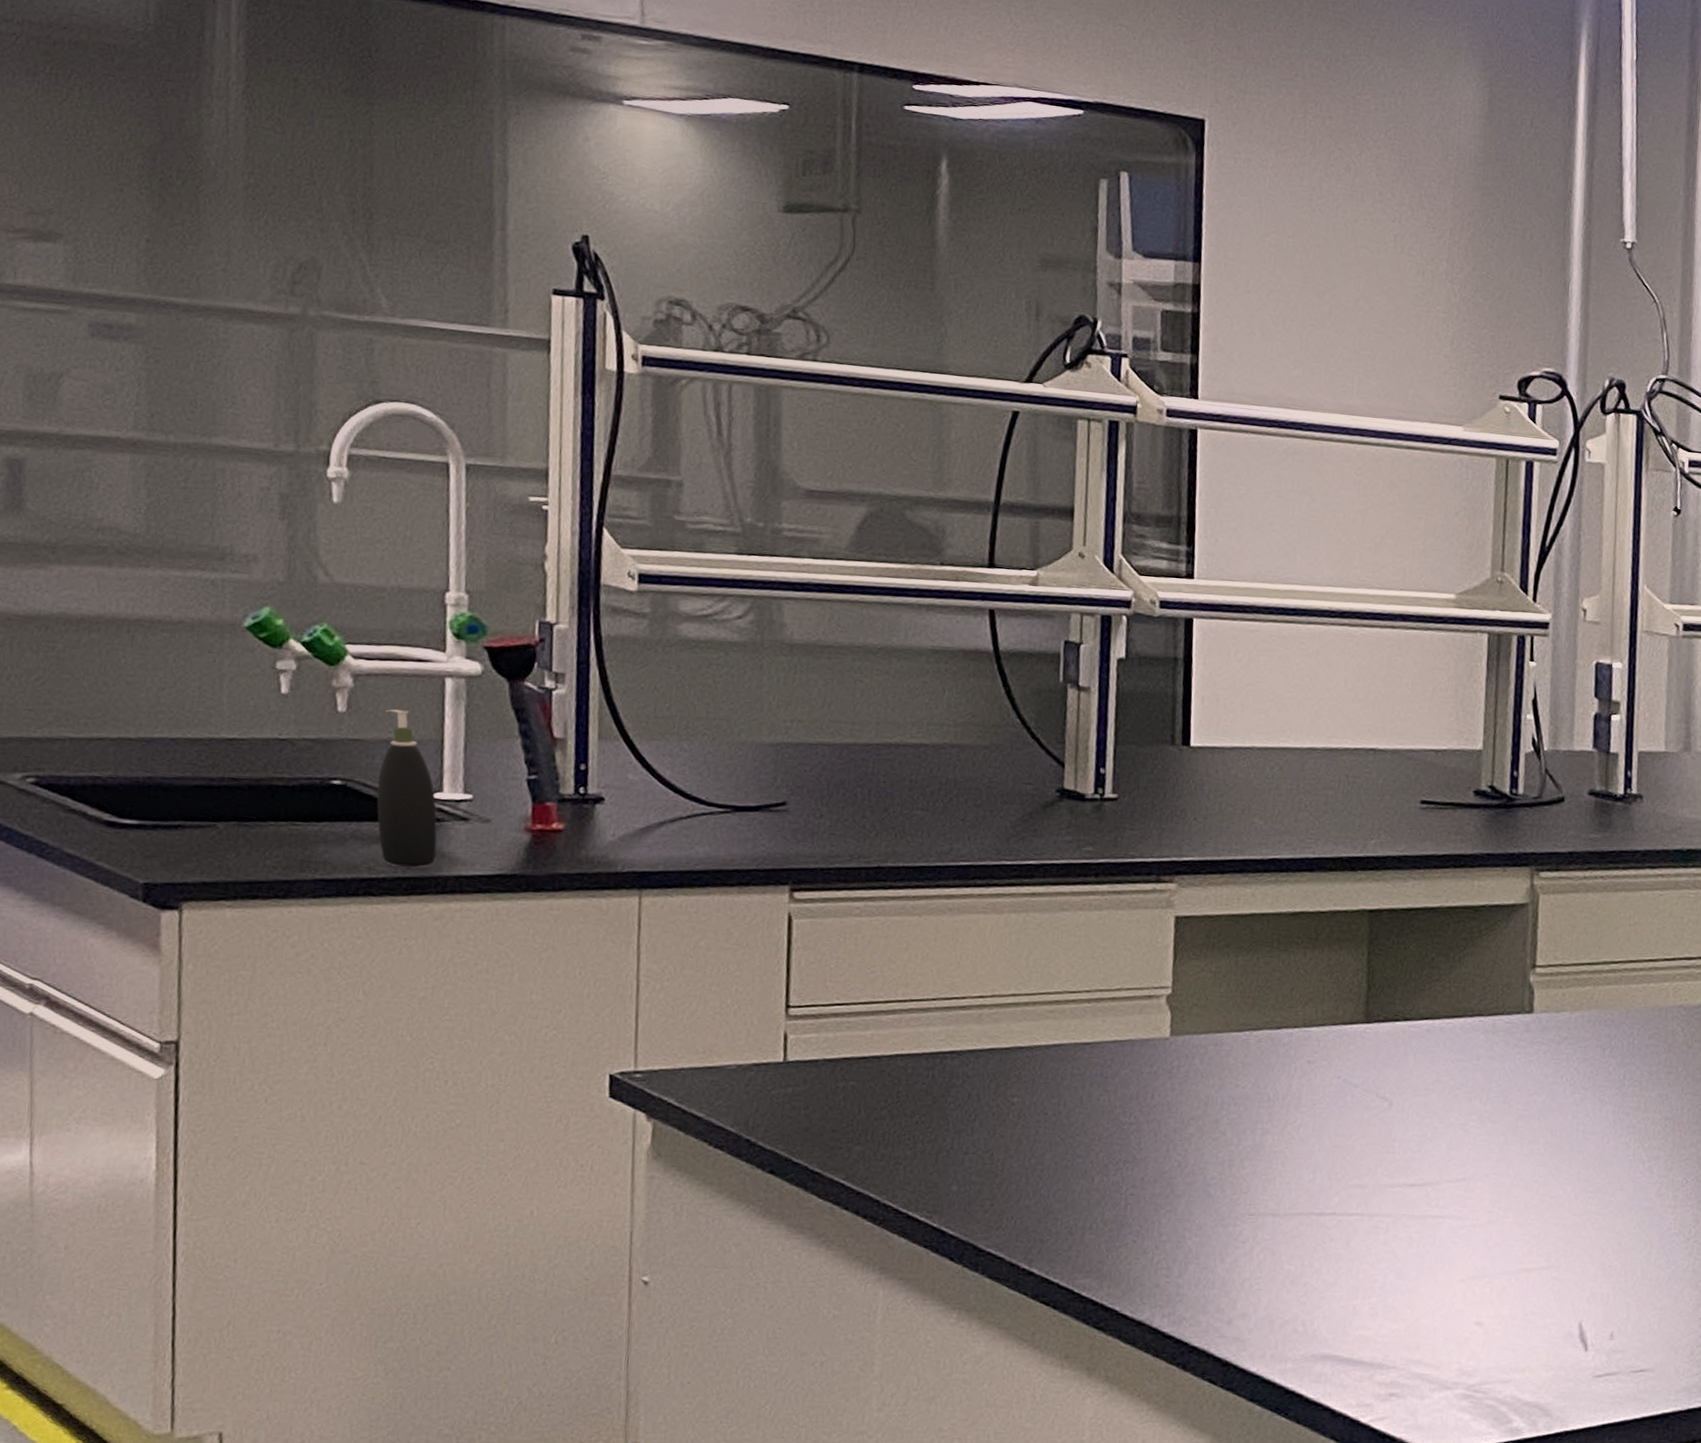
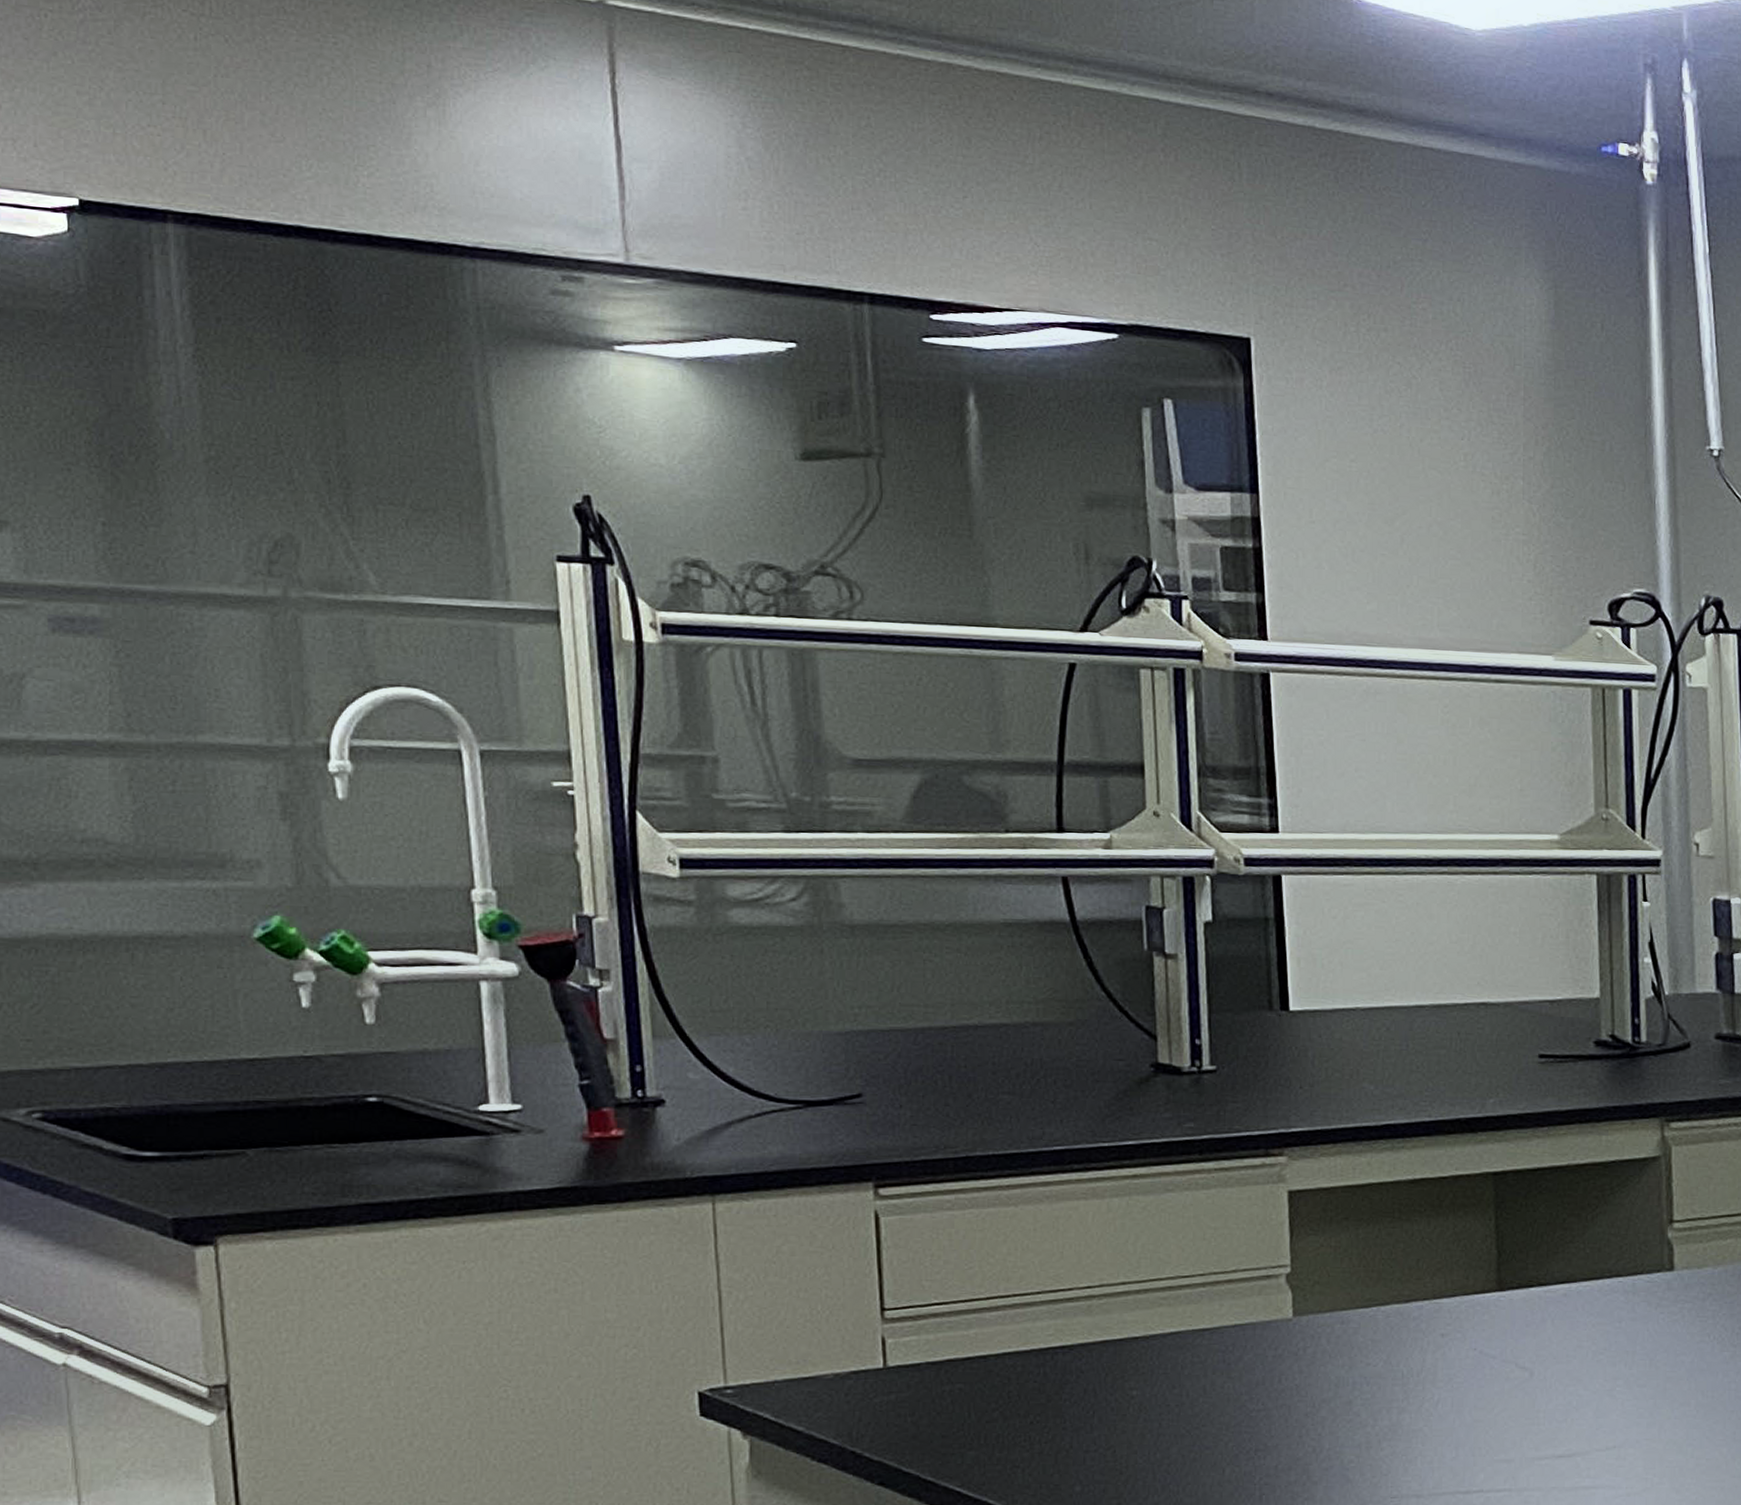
soap dispenser: present [376,709,437,868] -> none [417,1018,488,1186]

